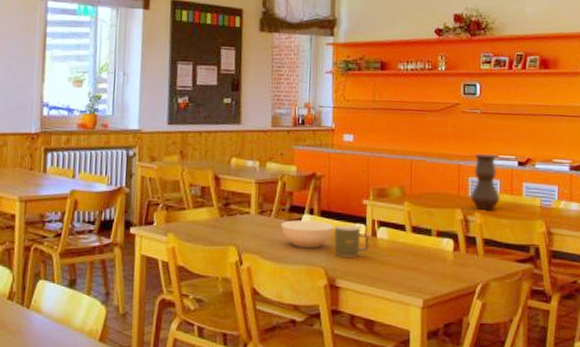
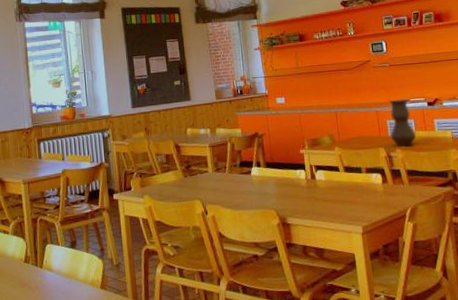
bowl: present [280,220,334,248] -> none [234,171,279,195]
mug: present [333,225,370,257] -> none [279,172,311,199]

